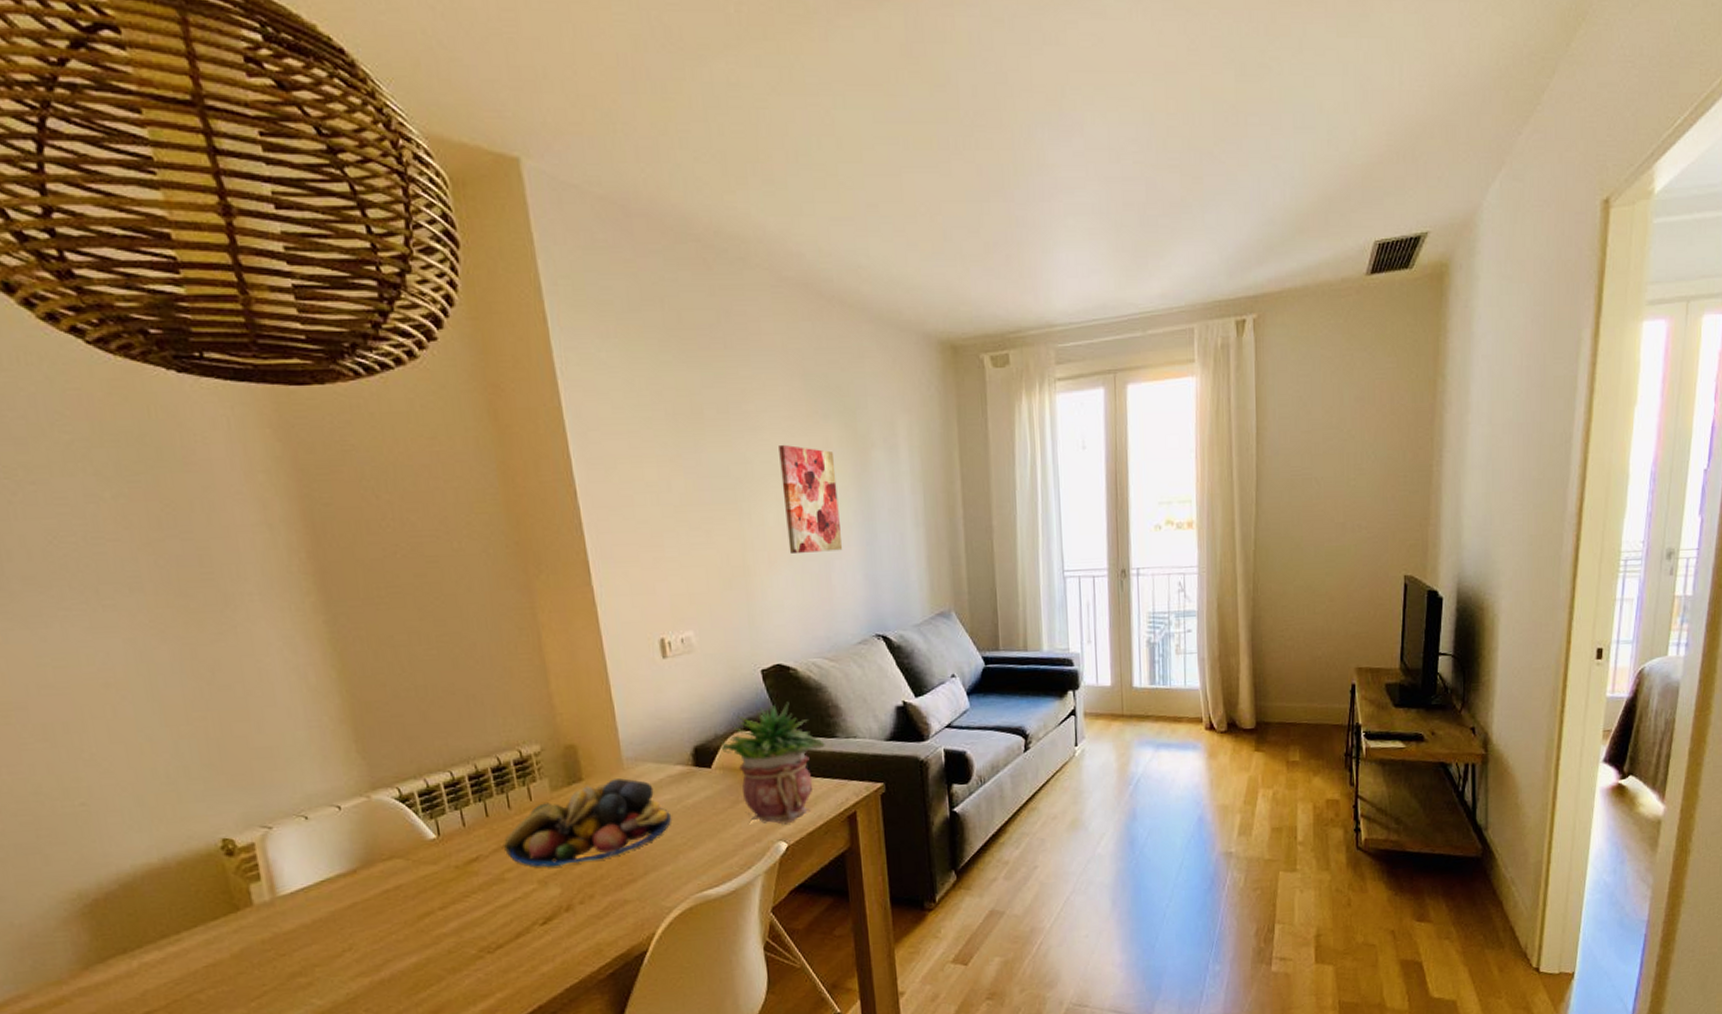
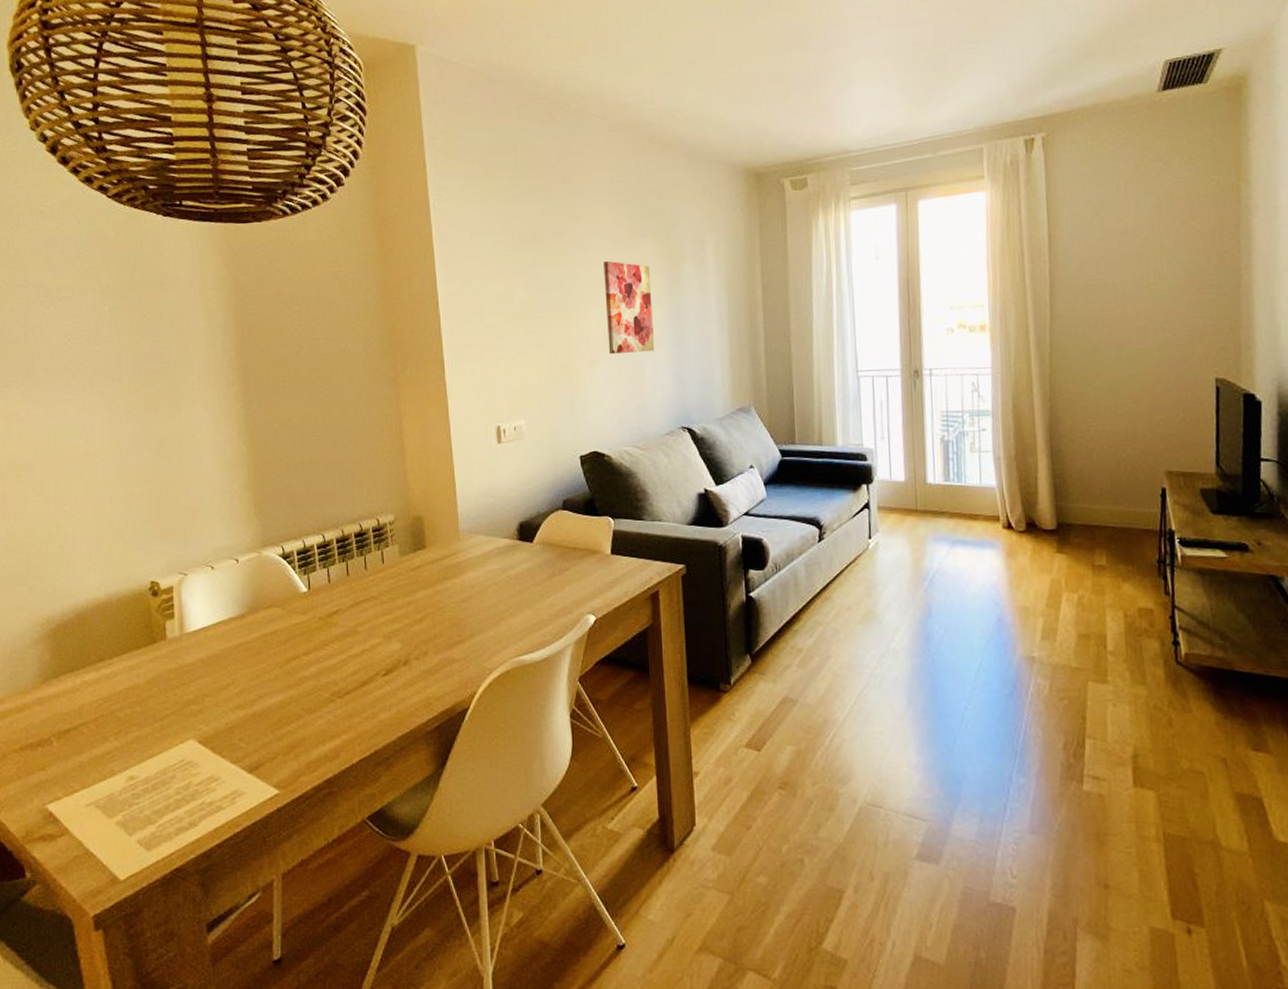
fruit bowl: present [504,778,671,867] -> none [359,548,496,624]
potted plant: present [720,701,825,825] -> none [542,485,633,599]

